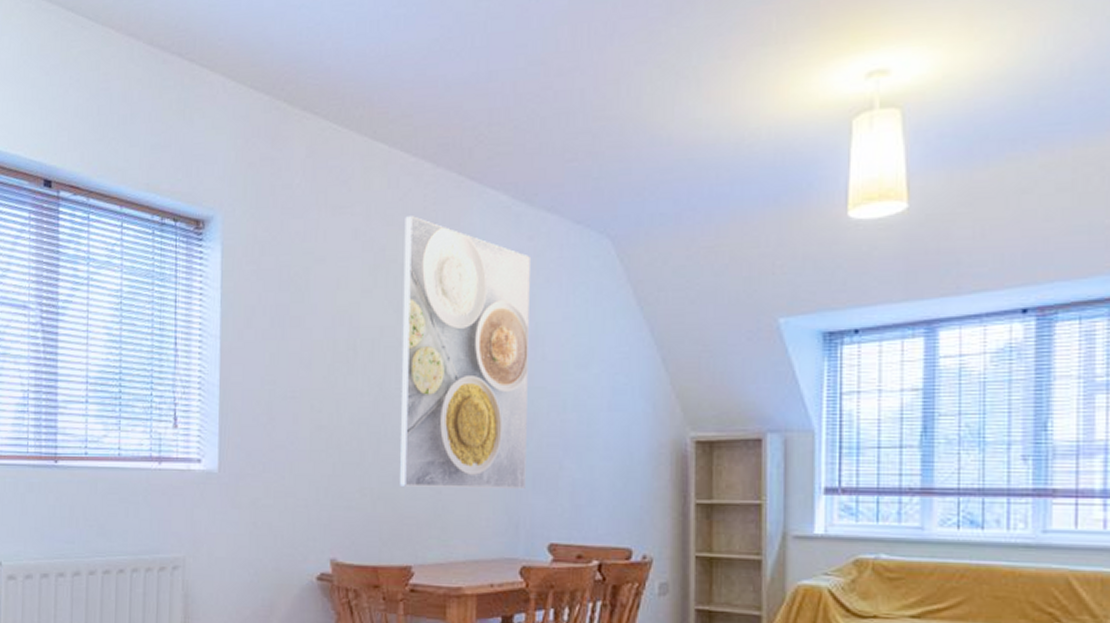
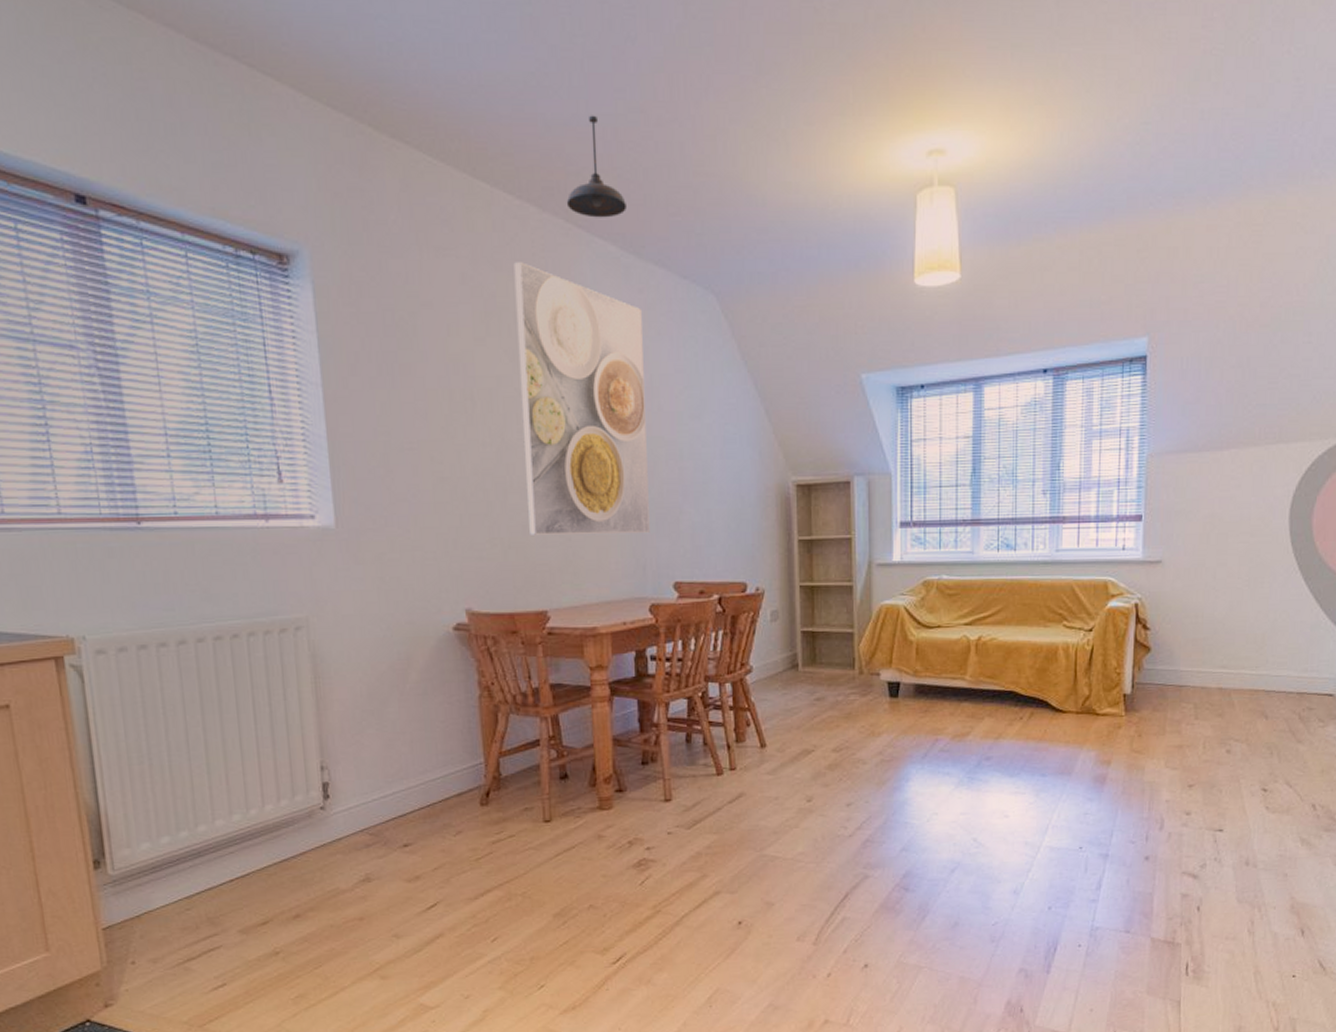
pendant light: none [460,71,521,170] -> present [566,115,626,218]

